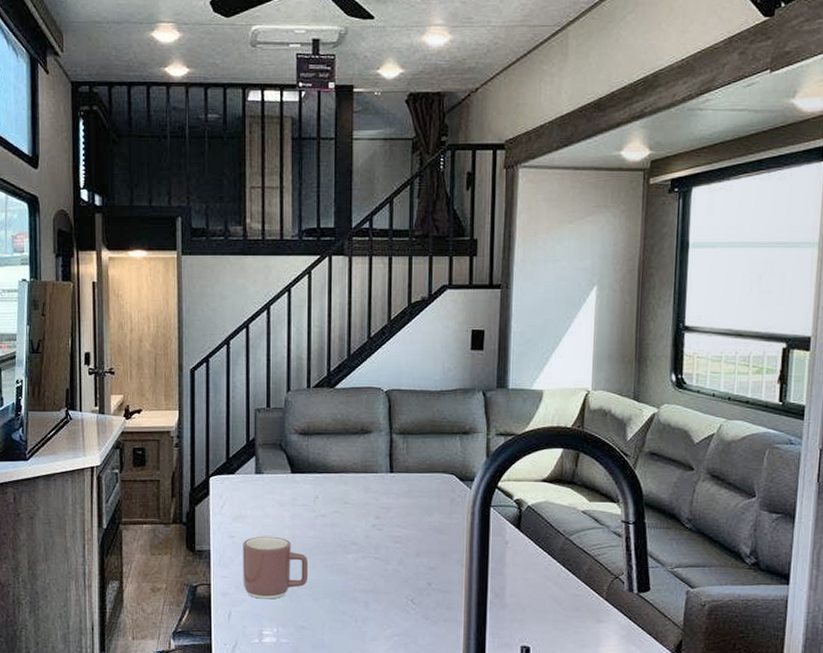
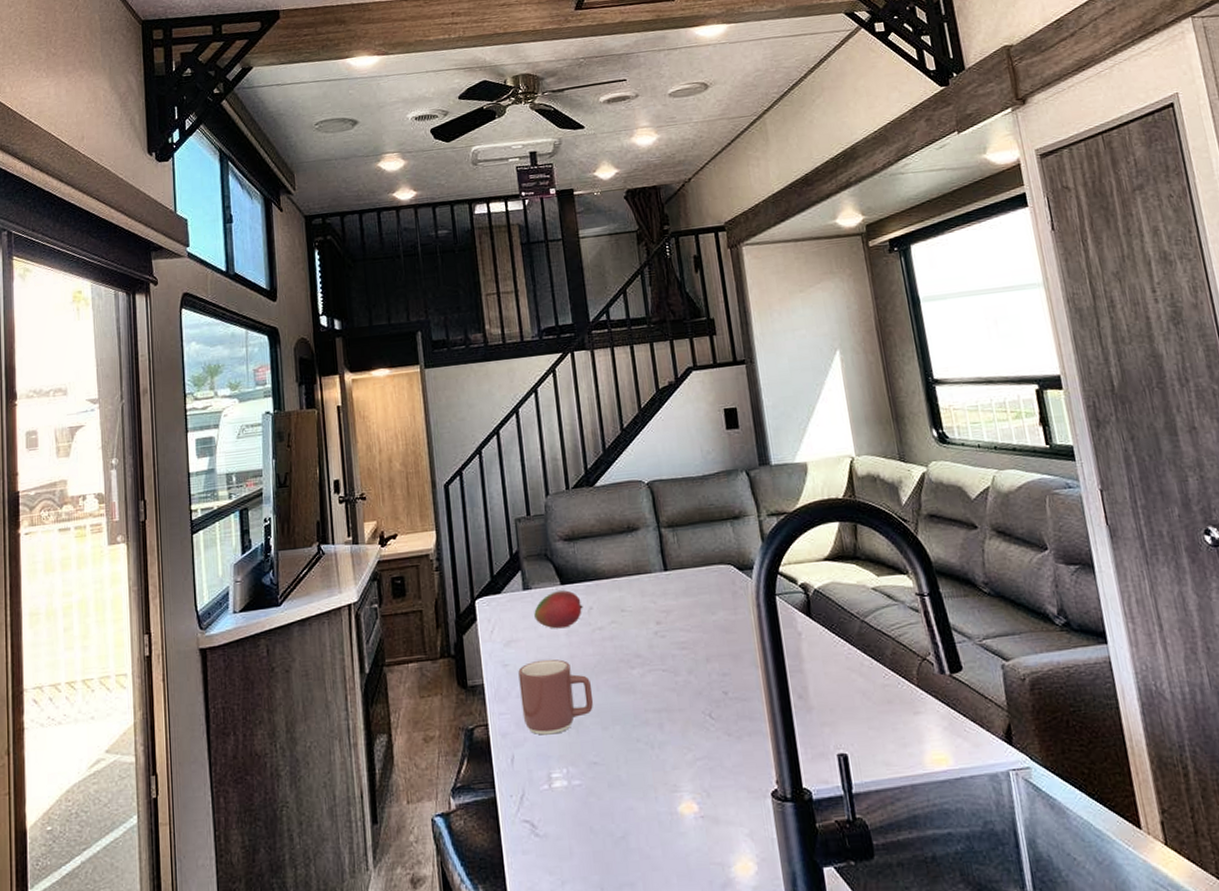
fruit: none [263,478,310,512] -> present [534,590,583,629]

